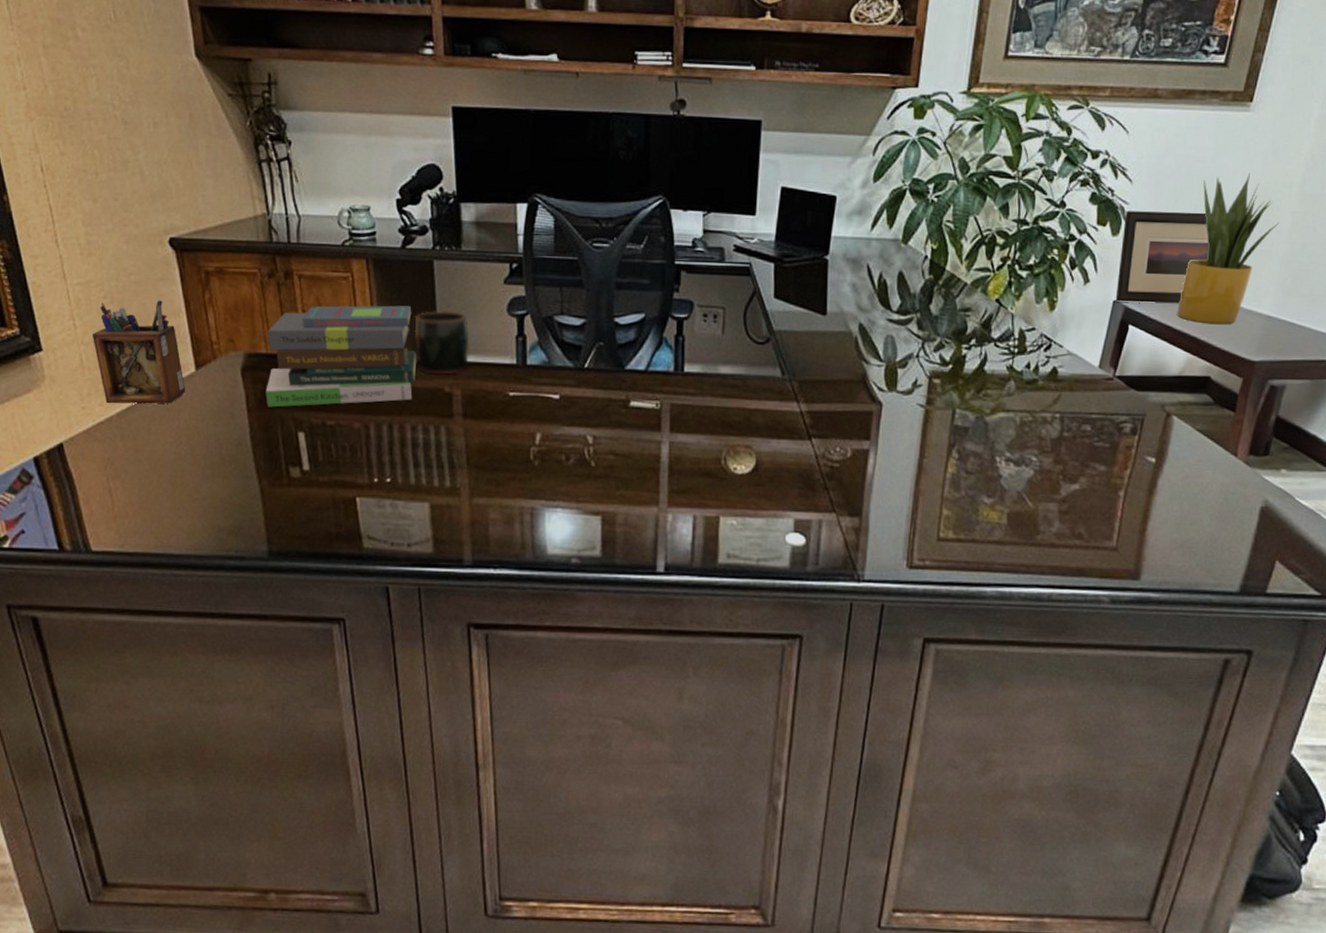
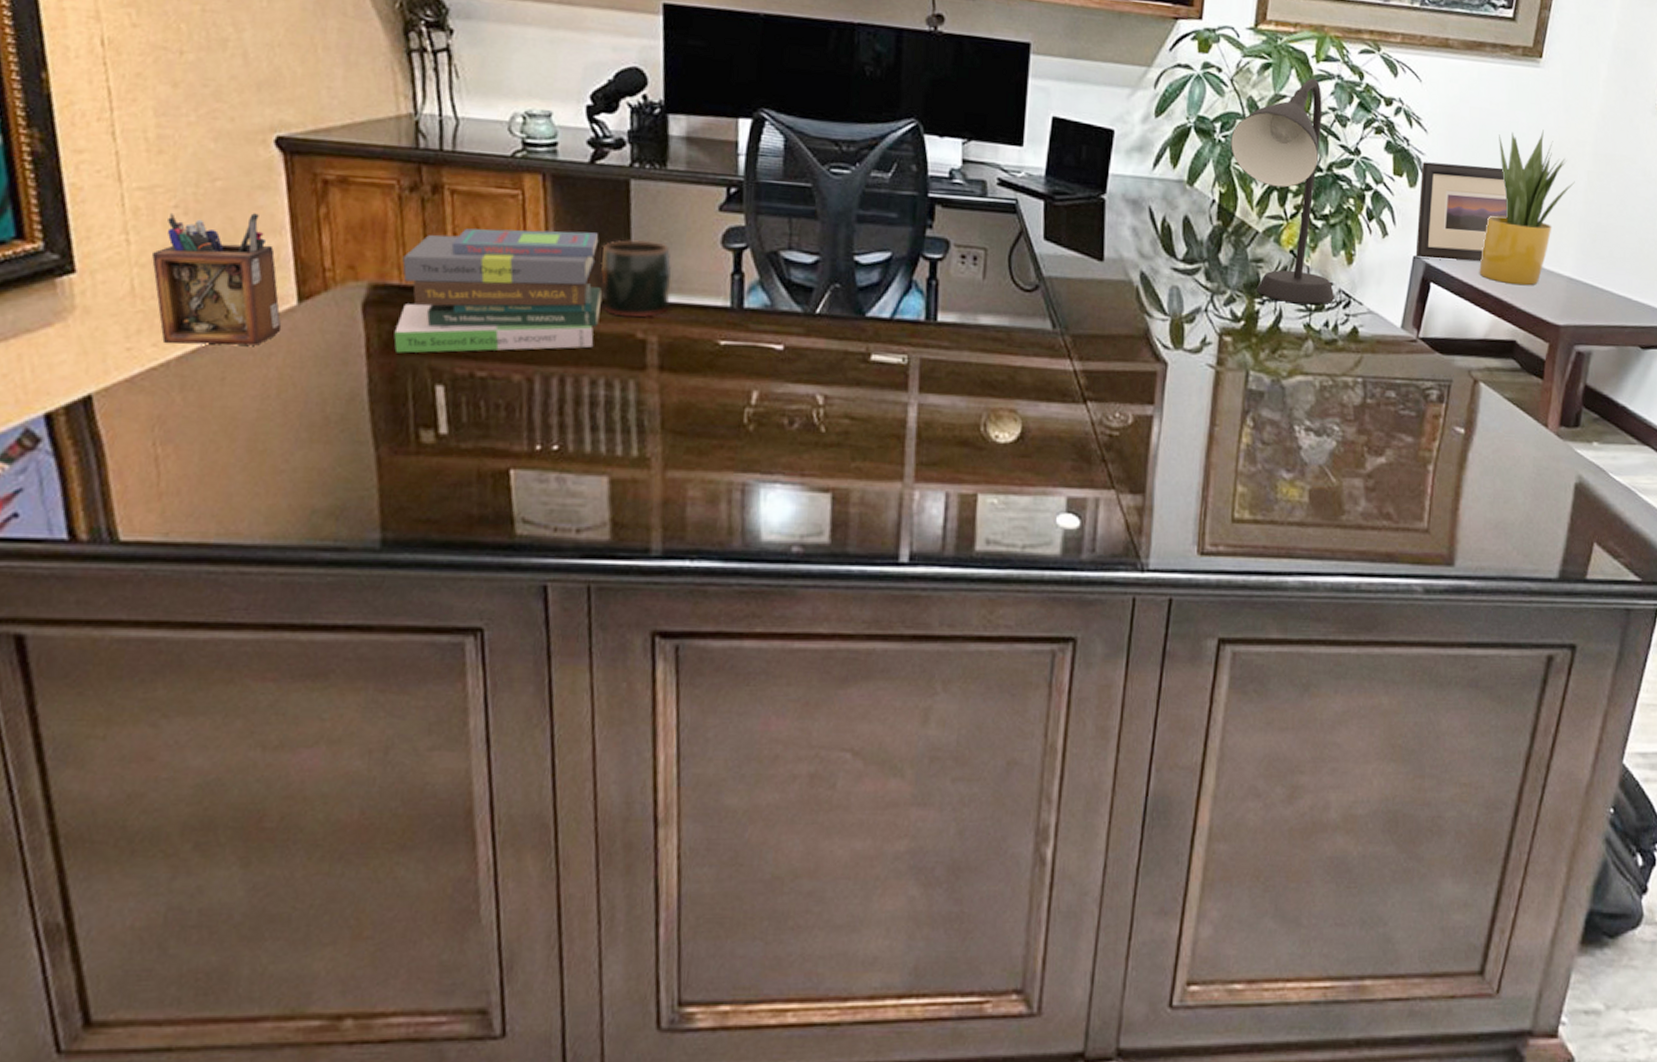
desk lamp: none [942,136,1037,349] -> present [1230,78,1335,305]

